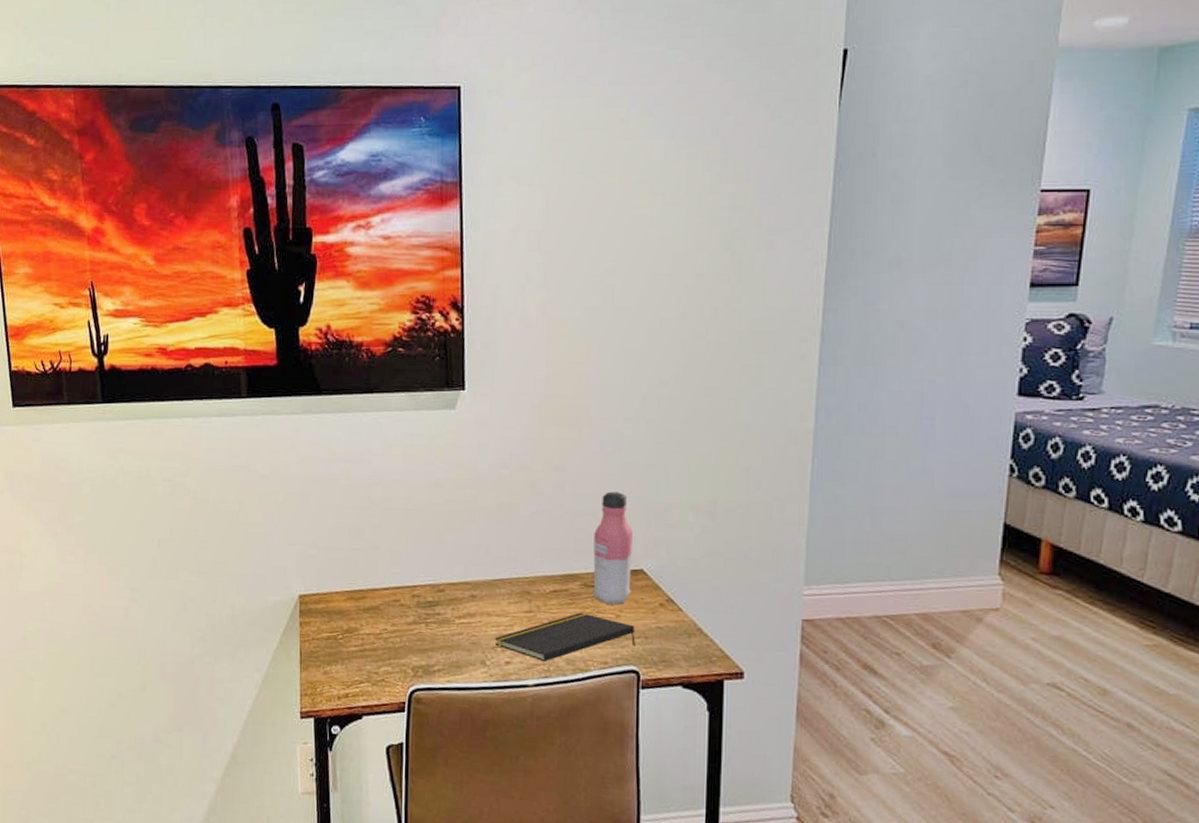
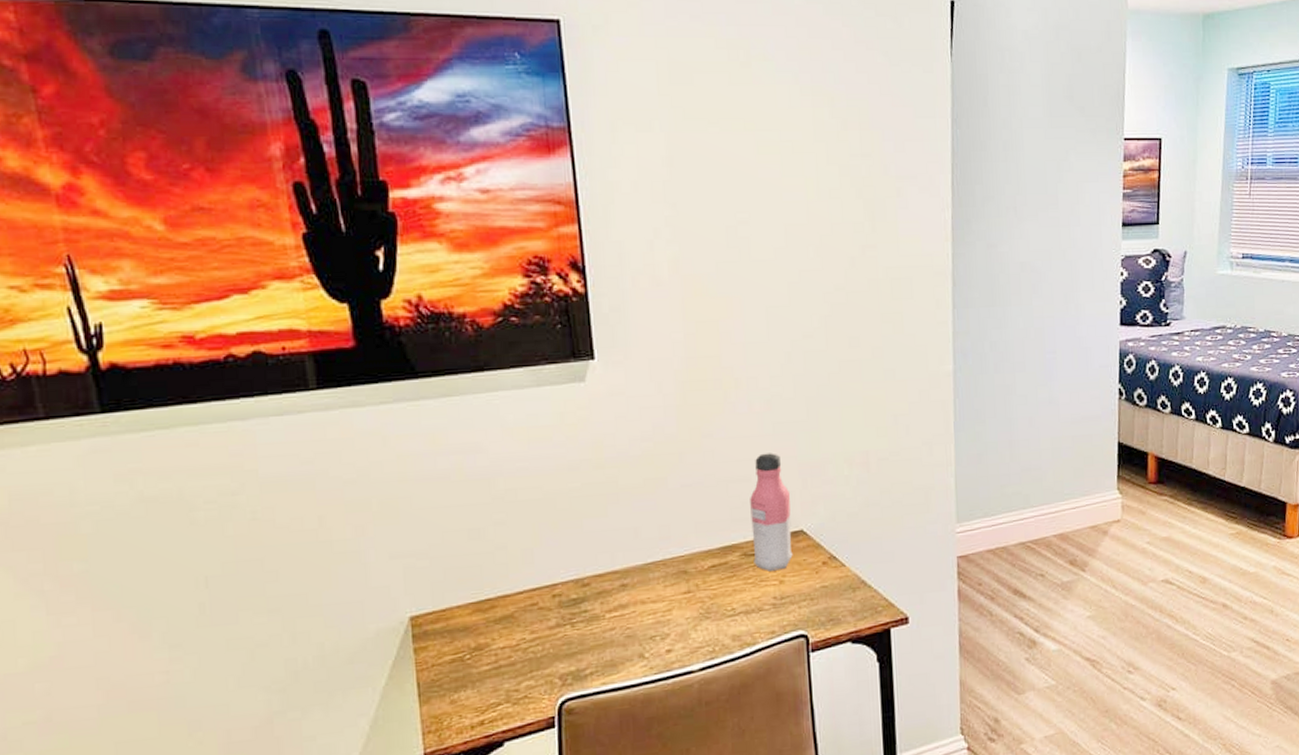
notepad: present [494,612,635,662] -> none [652,584,802,644]

